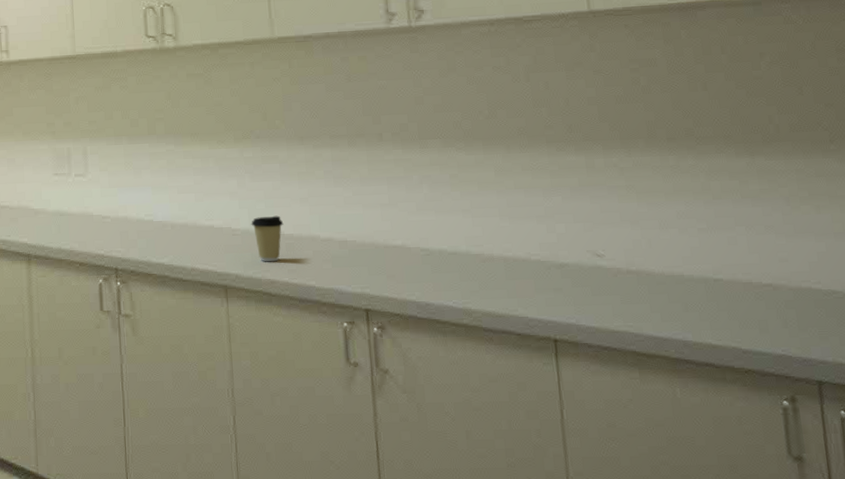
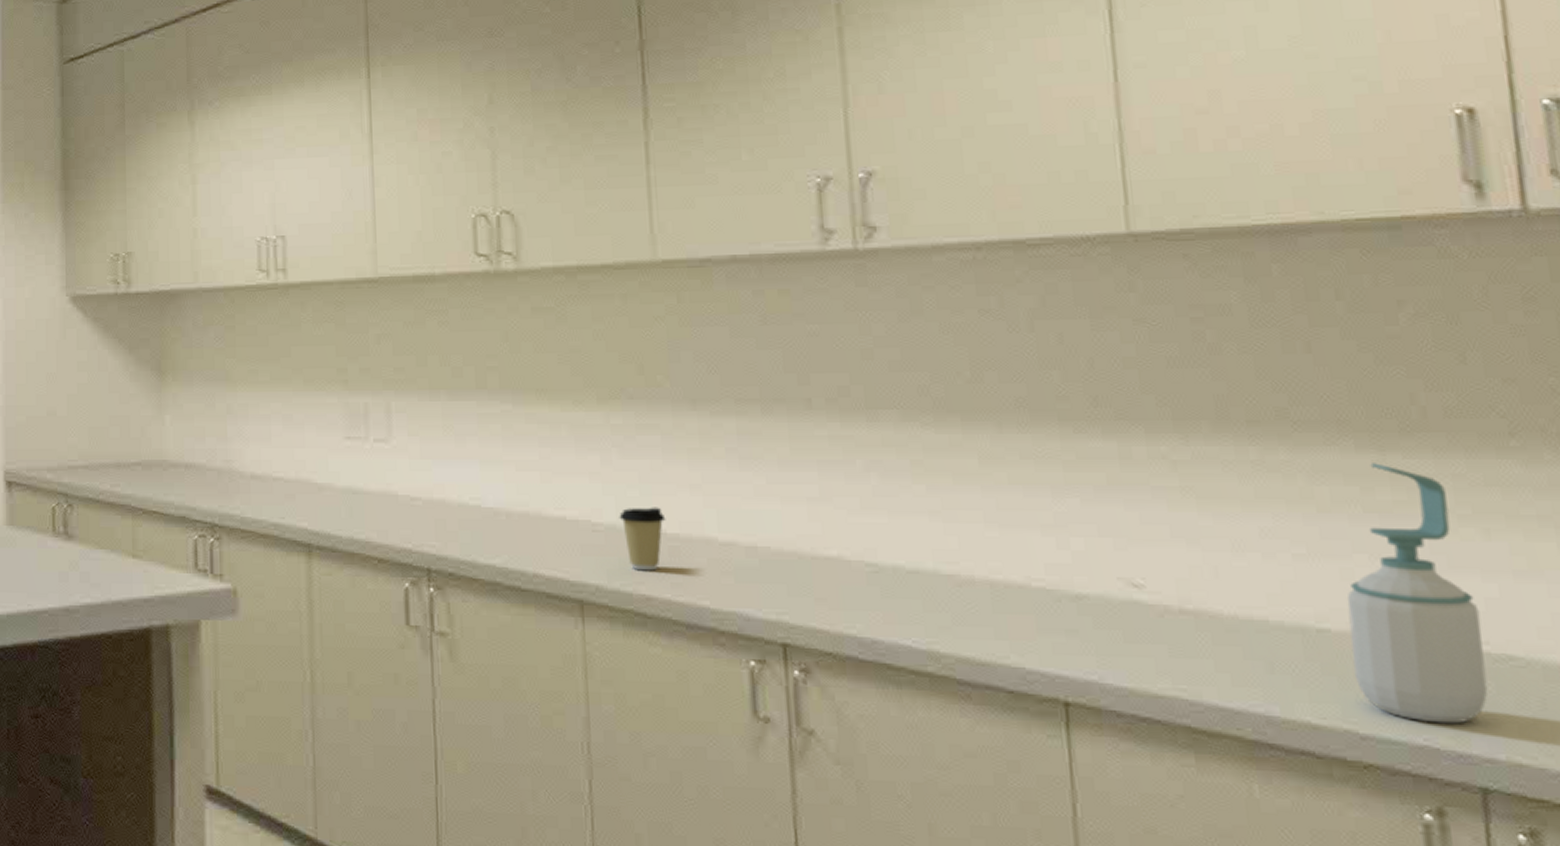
soap bottle: none [732,164,821,339] -> present [1346,463,1489,724]

